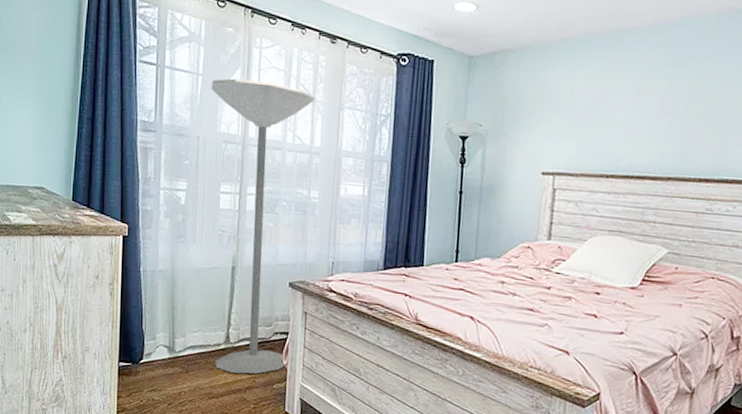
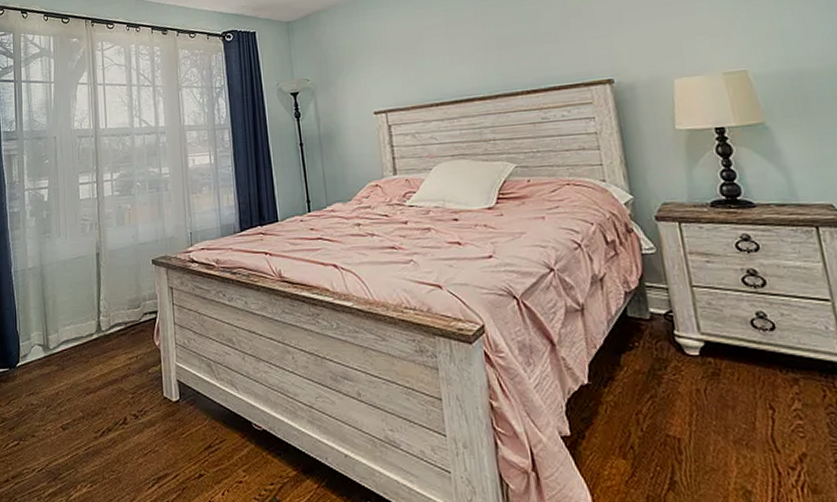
floor lamp: present [211,78,315,374] -> none [62,77,159,364]

